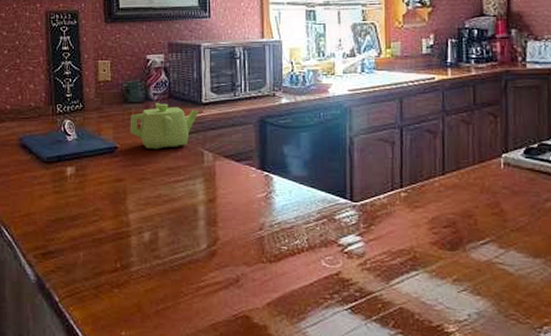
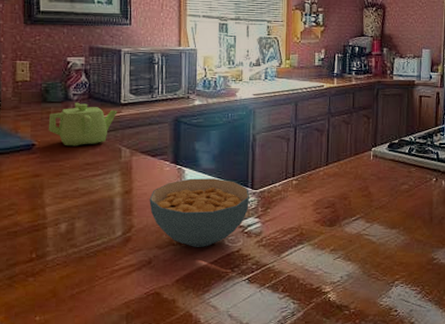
cereal bowl: none [235,187,348,267] -> present [149,178,249,247]

